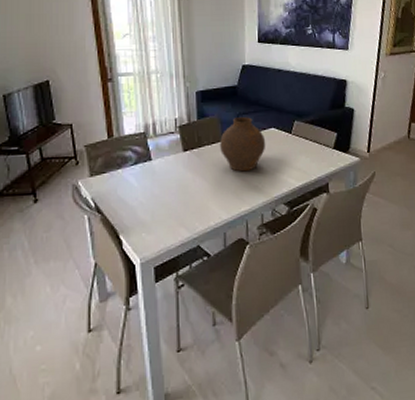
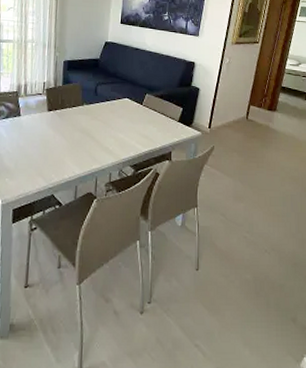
vase: present [220,116,266,172] -> none [79,85,120,134]

